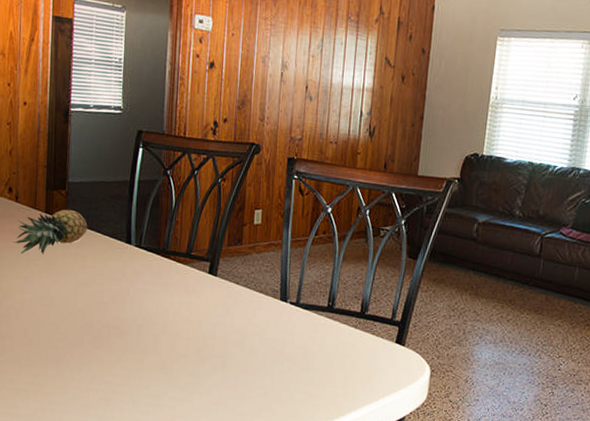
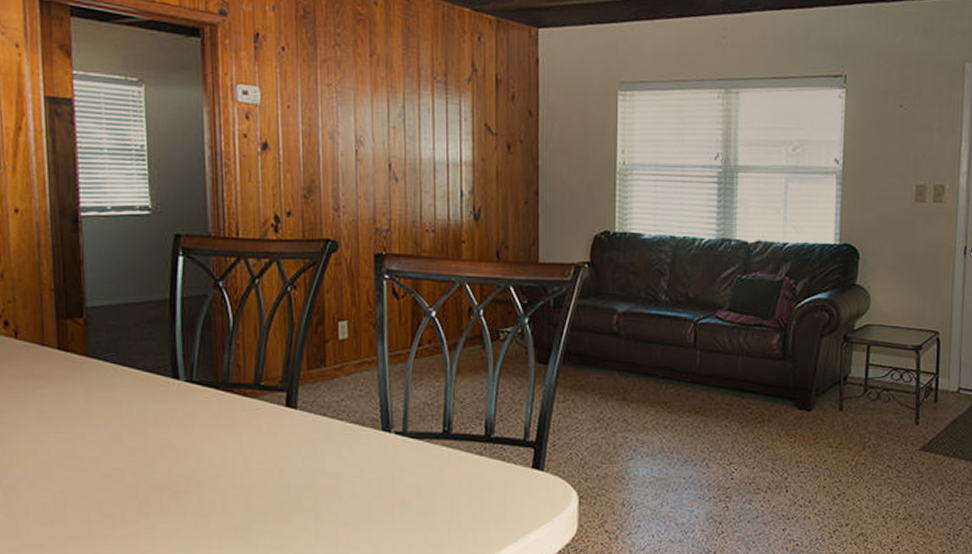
fruit: present [13,209,88,255] -> none [16,342,118,405]

